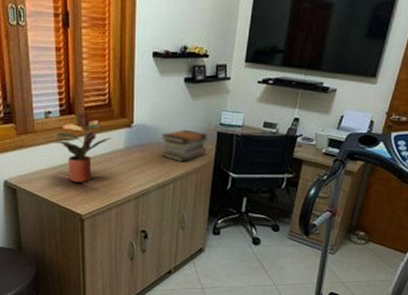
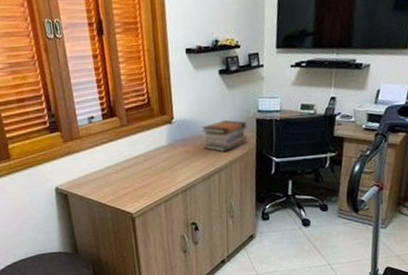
potted plant: present [53,112,110,183] -> none [98,114,153,183]

